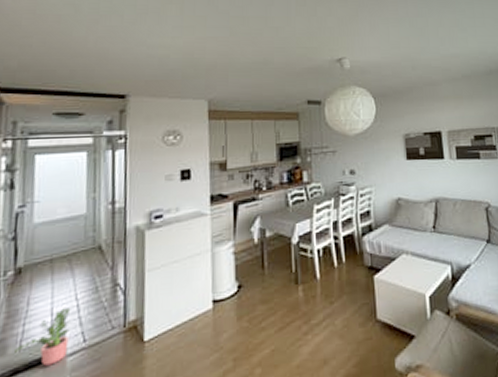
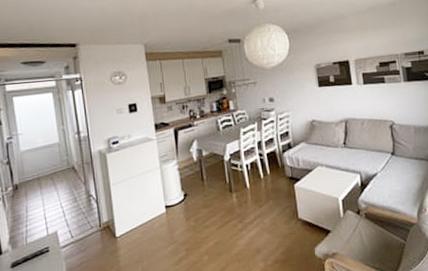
potted plant: present [15,307,71,366] -> none [23,213,61,255]

